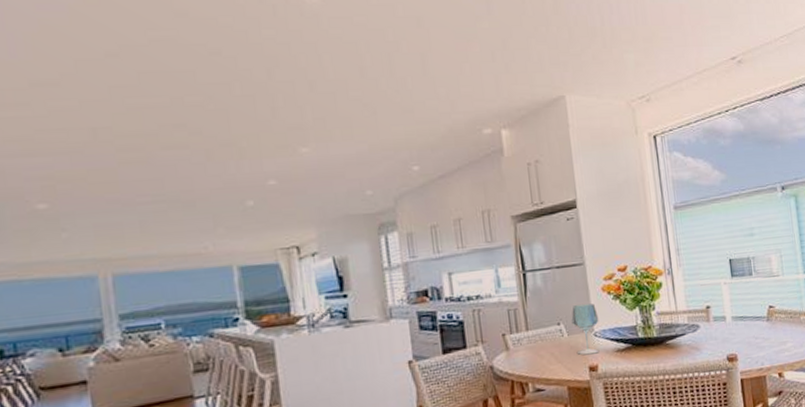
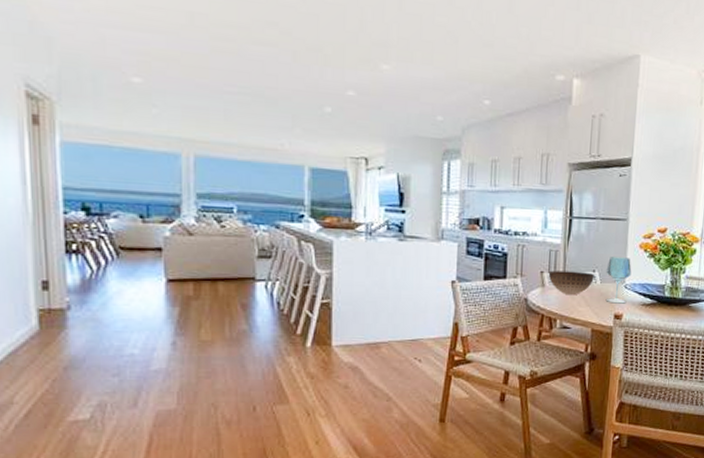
bowl: none [510,326,561,355] -> present [548,270,594,296]

